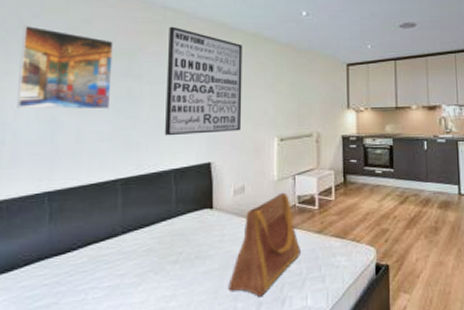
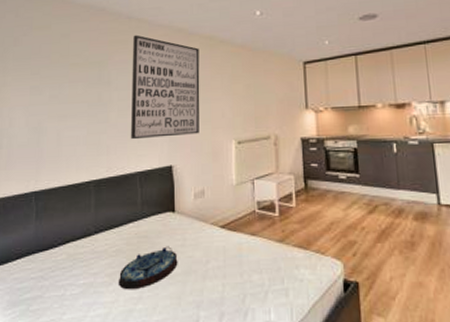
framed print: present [17,24,113,110] -> none [12,42,86,116]
serving tray: none [148,242,215,289] -> present [118,246,178,290]
tote bag: present [228,192,300,296] -> none [191,197,262,306]

